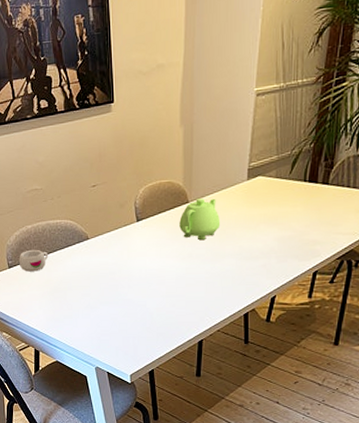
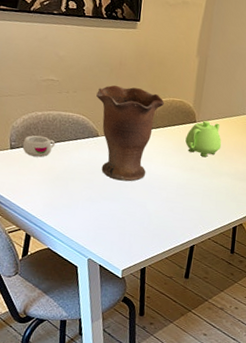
vase: none [80,178,151,282] -> present [96,85,164,182]

